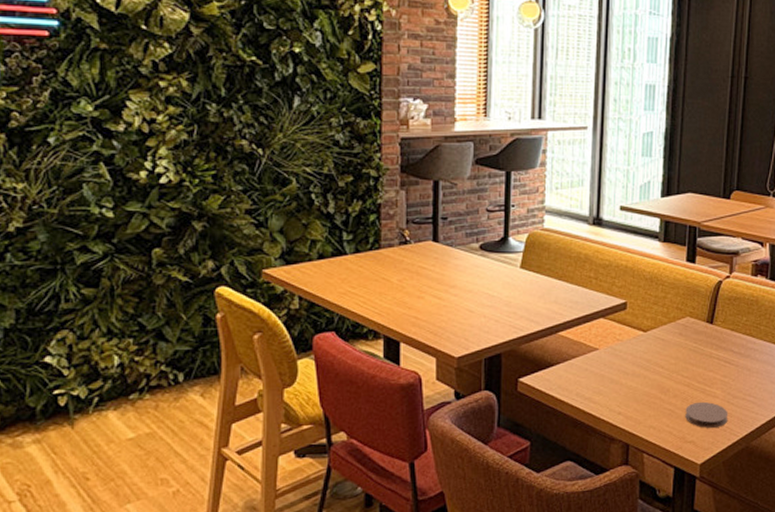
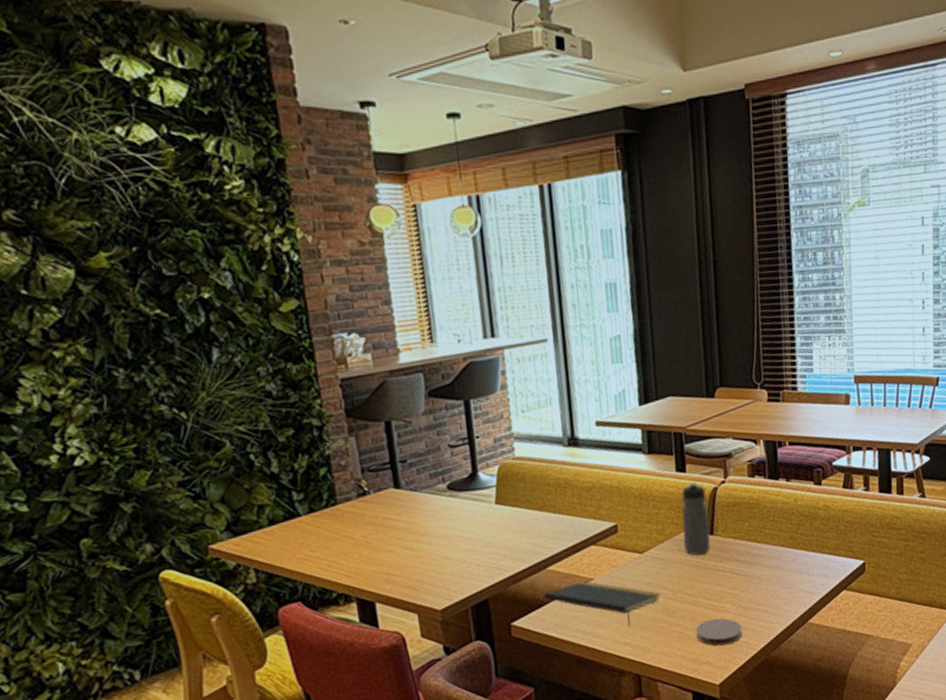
notepad: none [551,350,658,397] -> present [543,581,661,626]
water bottle: none [684,273,711,341] -> present [681,482,711,555]

